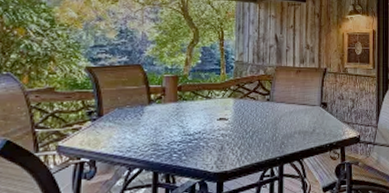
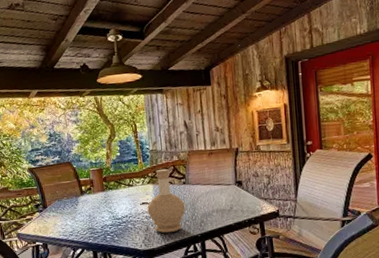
bottle: none [224,82,267,155] -> present [147,168,186,234]

